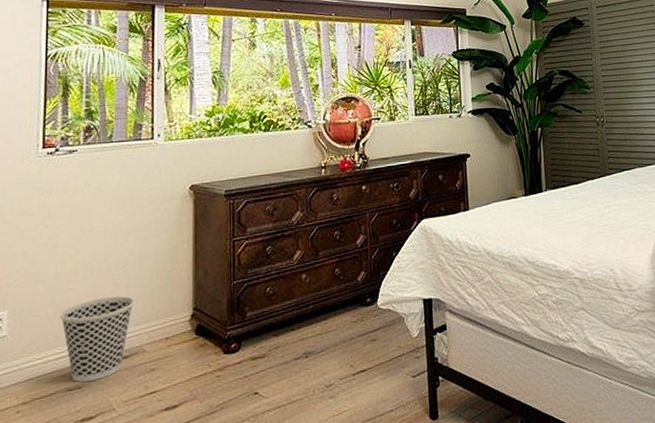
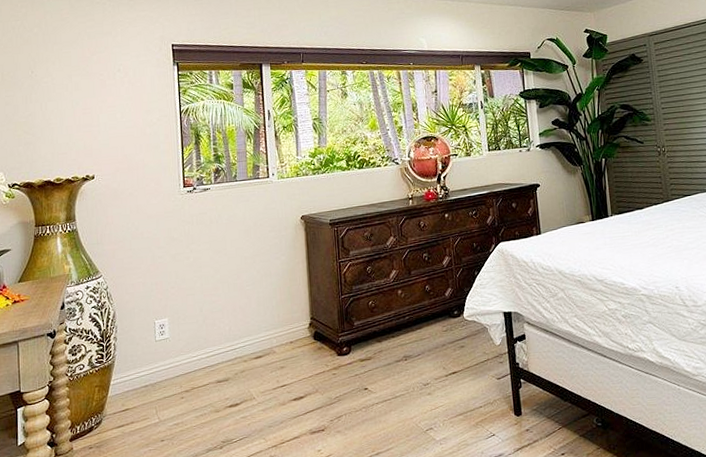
wastebasket: present [60,296,135,382] -> none [207,307,264,376]

